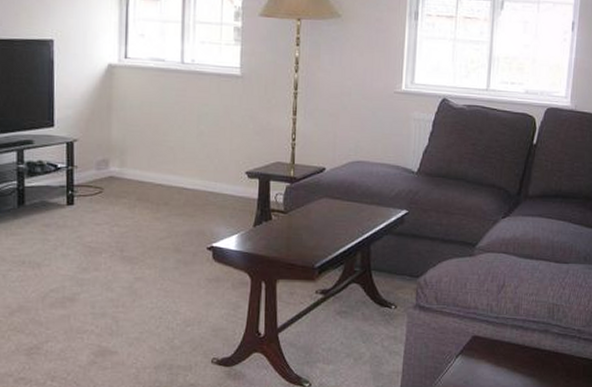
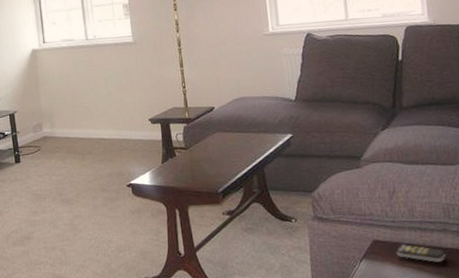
remote control: none [495,343,542,364] -> present [397,245,446,262]

